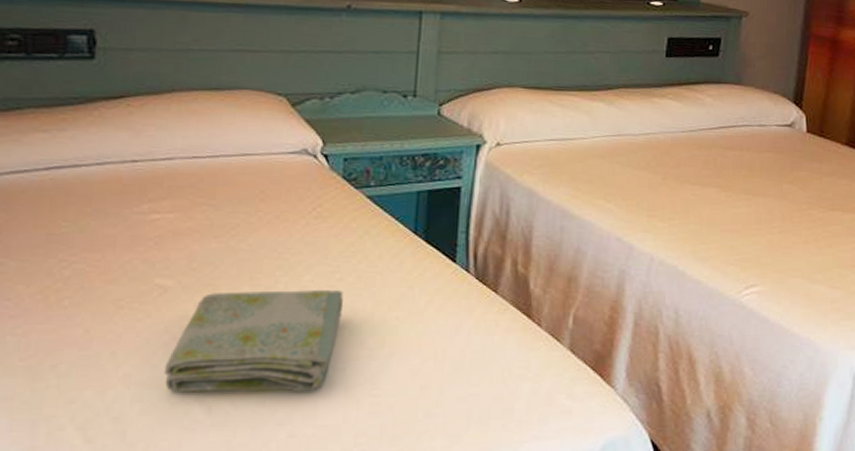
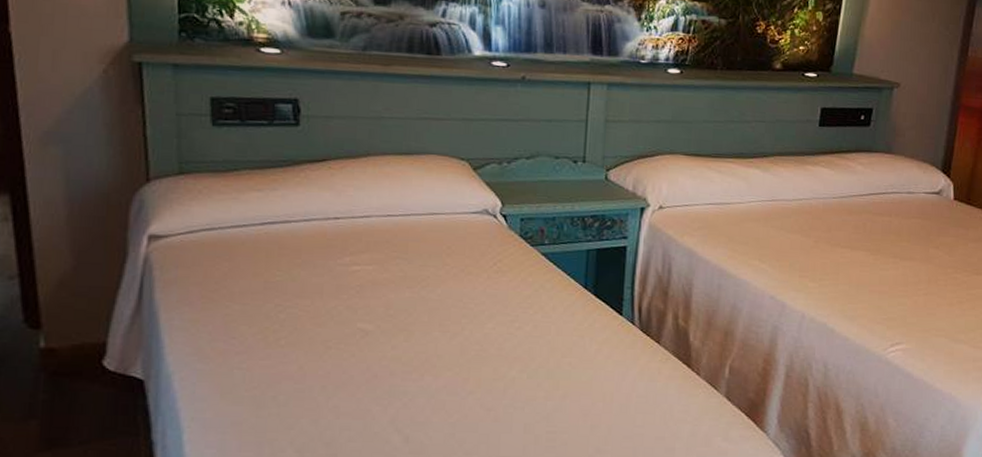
towel: present [164,290,344,393] -> none [367,336,522,428]

